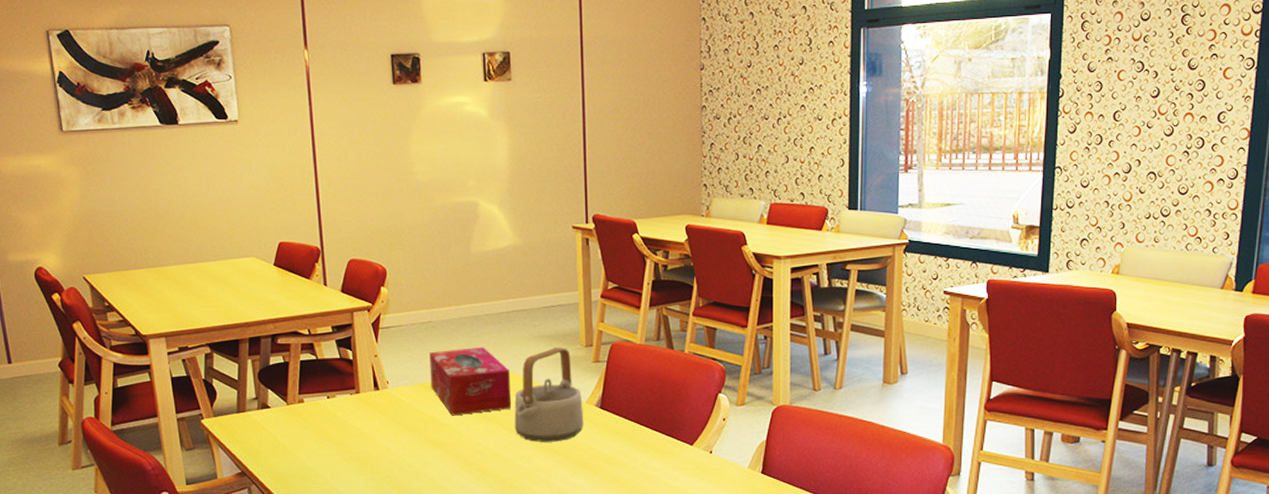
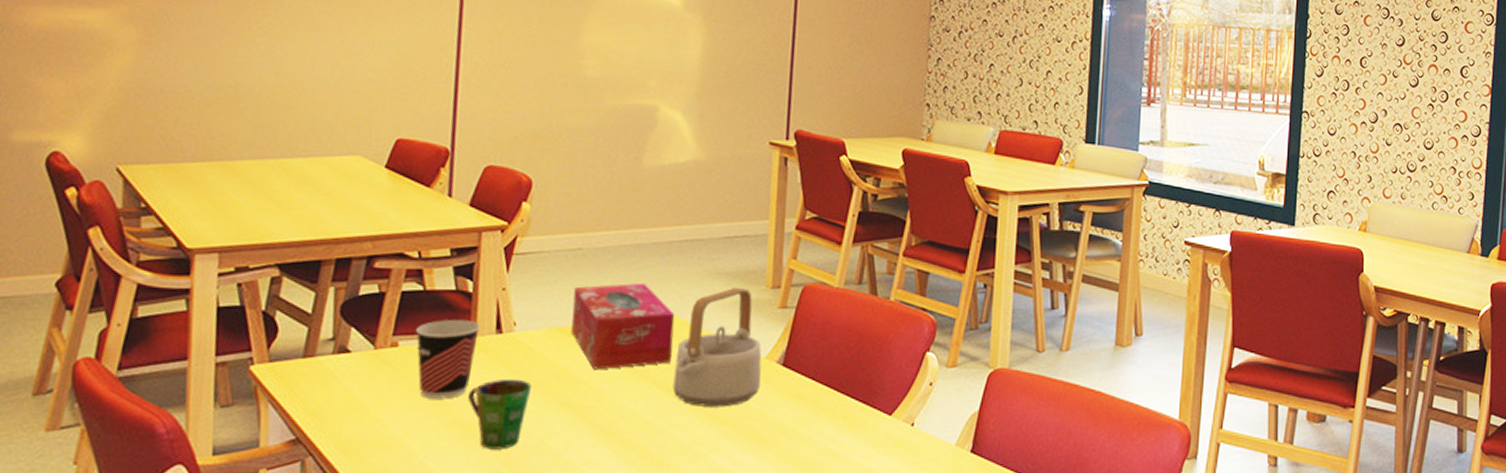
cup: none [315,380,363,441] -> present [416,319,481,399]
cup: none [361,424,407,477] -> present [468,378,532,450]

